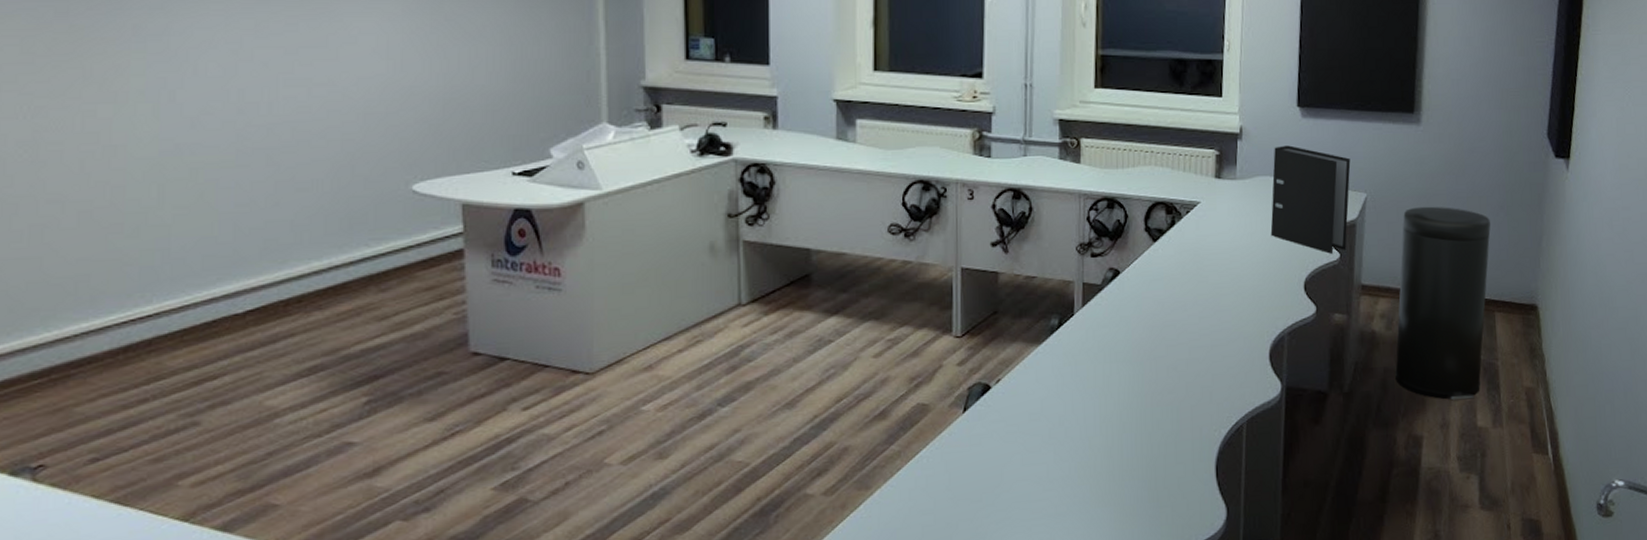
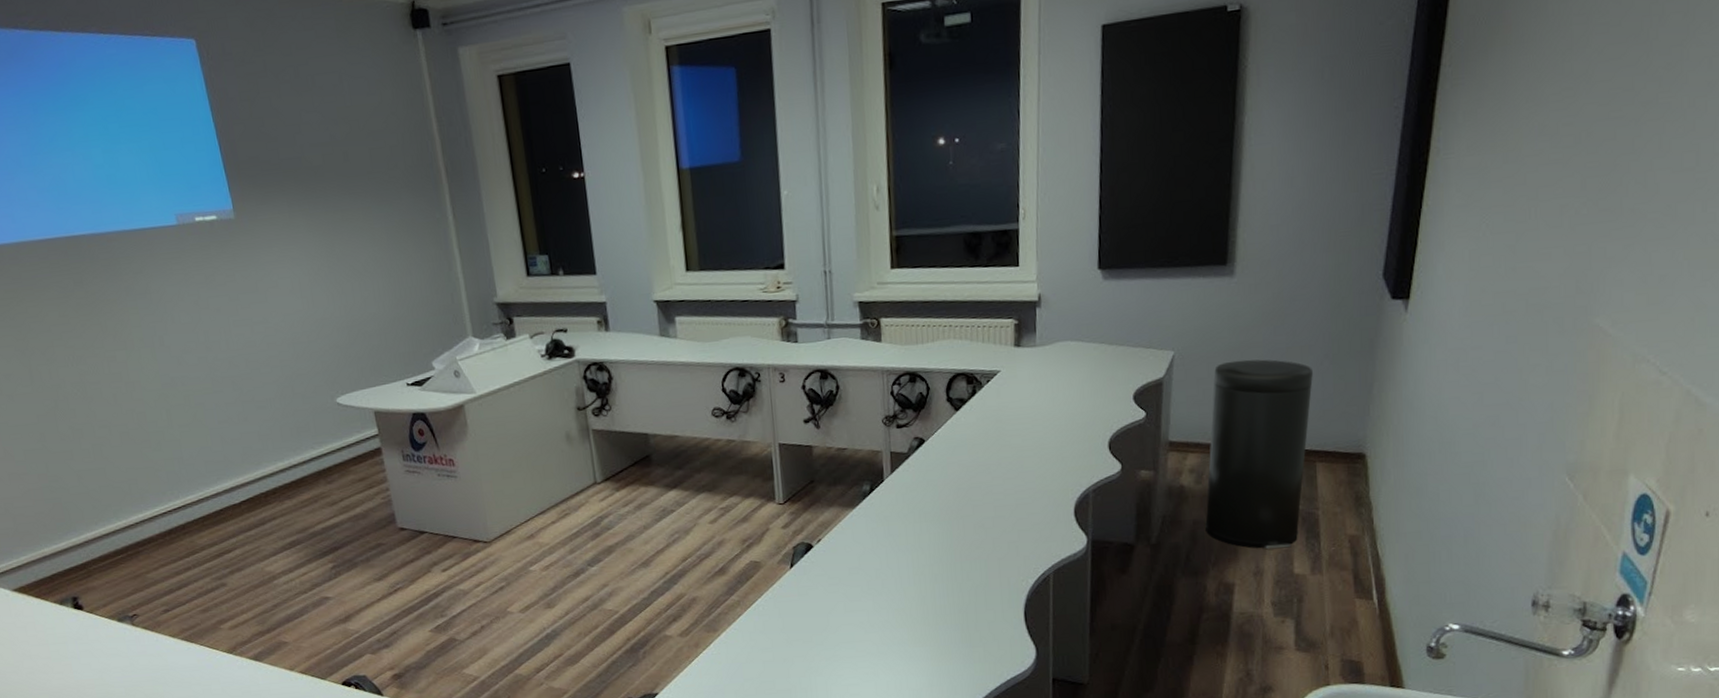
binder: present [1270,145,1351,255] -> none [1072,309,1157,414]

